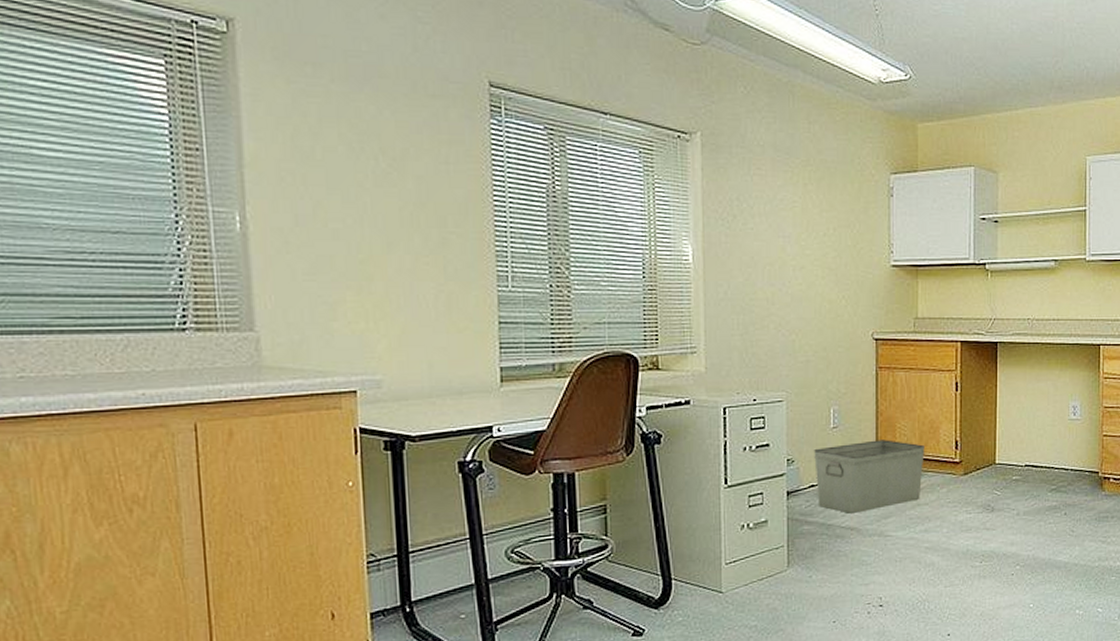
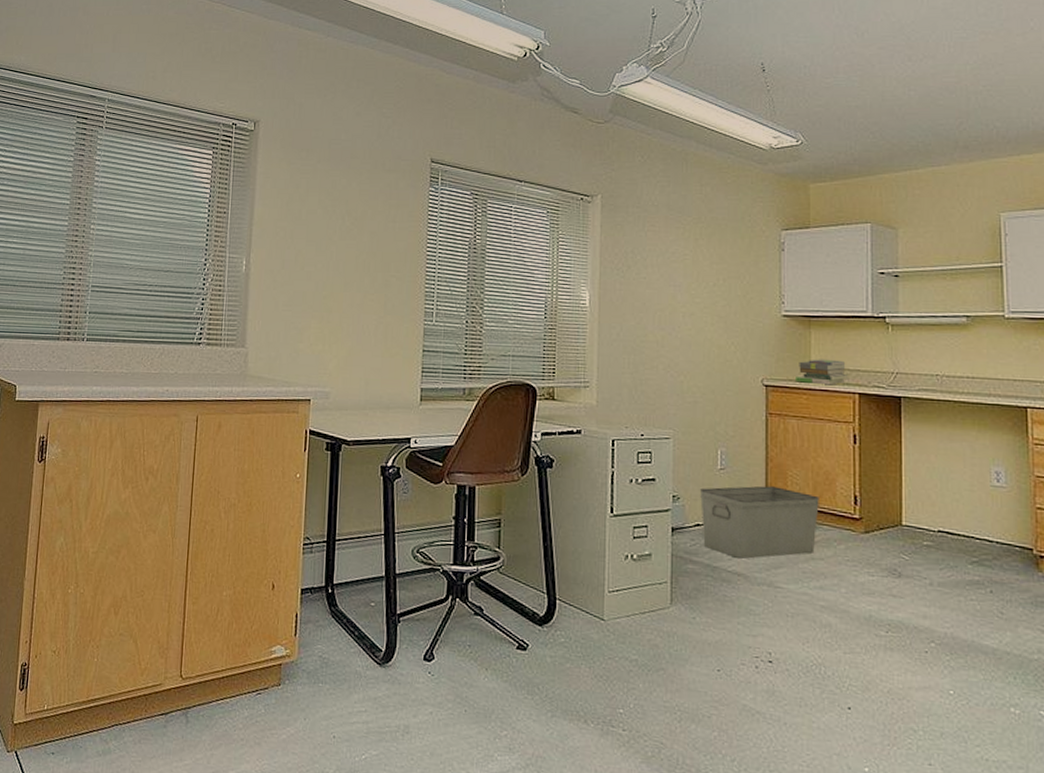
books: none [904,309,953,335] -> present [796,359,849,386]

